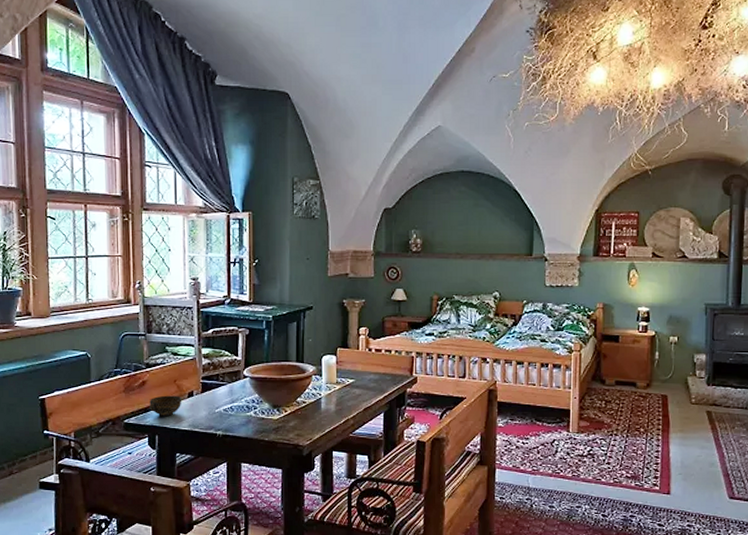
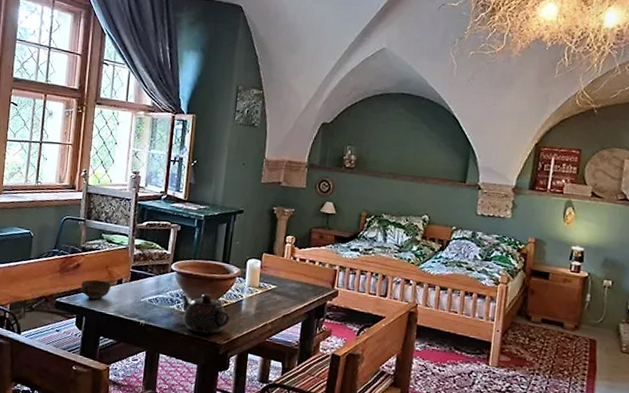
teapot: none [257,396,310,437] -> present [181,294,230,334]

